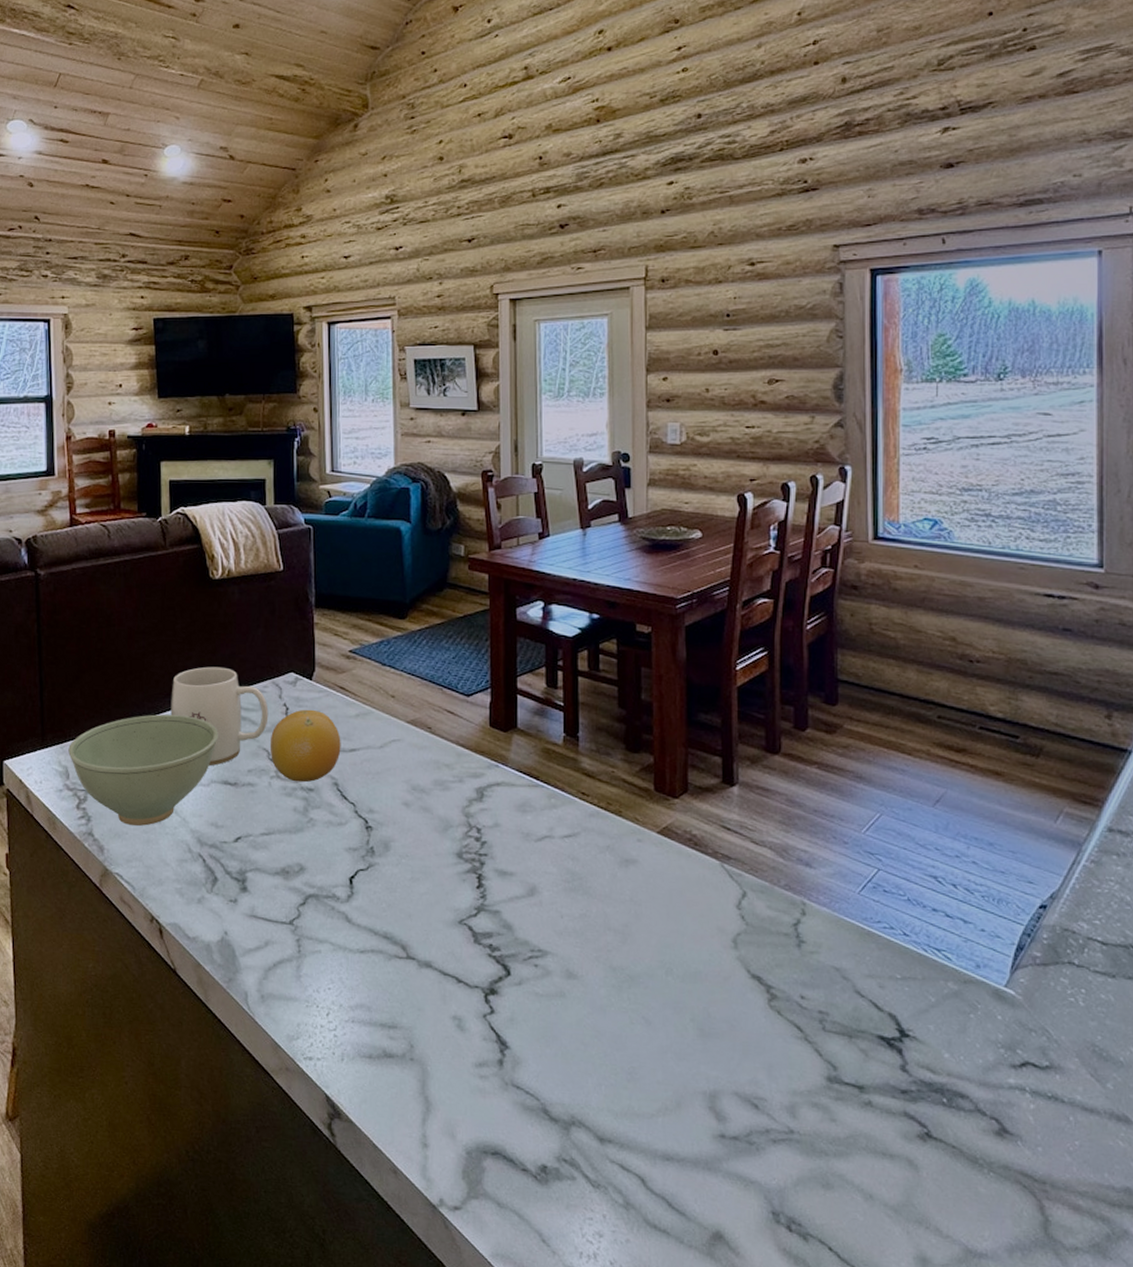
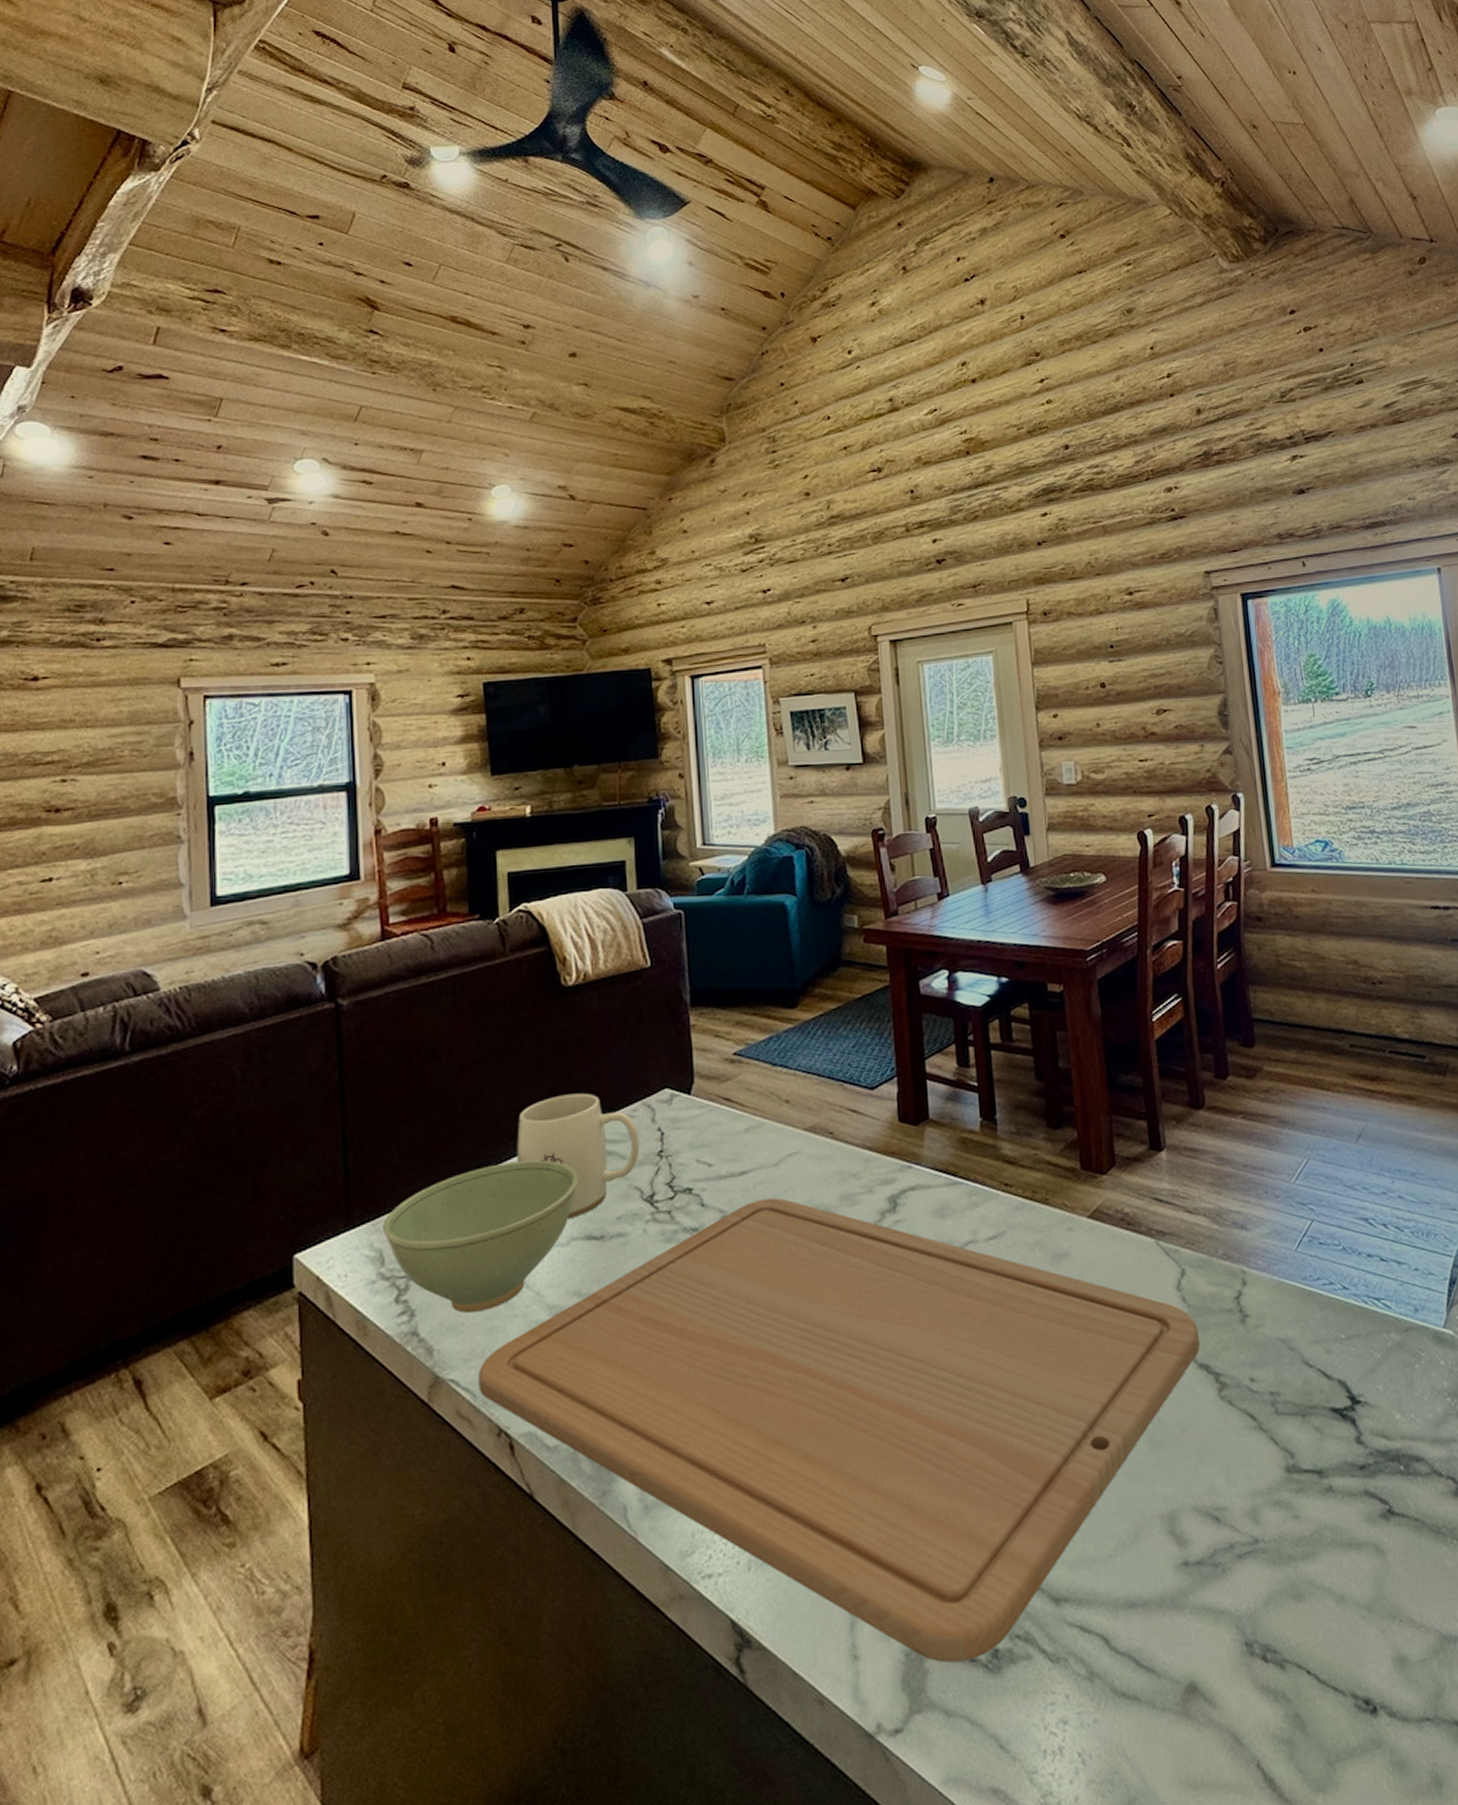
chopping board: none [137,773,755,1170] -> present [479,1197,1201,1664]
fruit: present [269,709,341,783] -> none [642,1130,729,1223]

